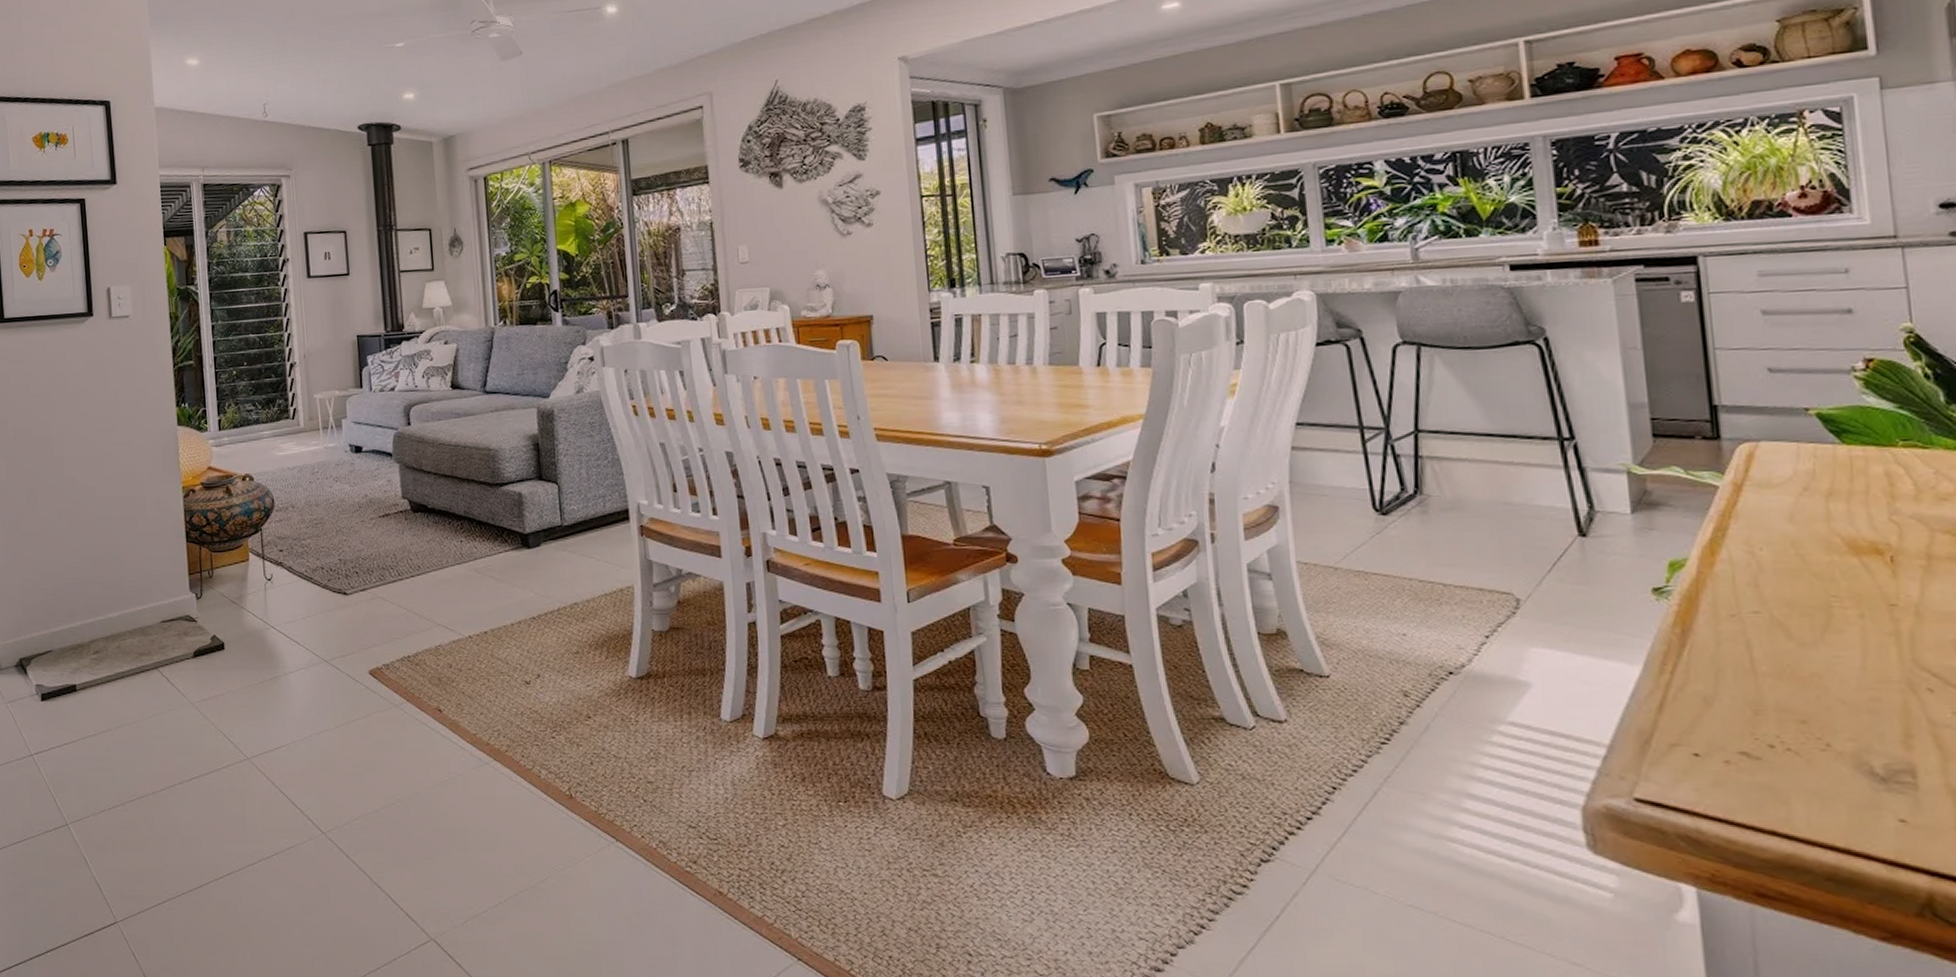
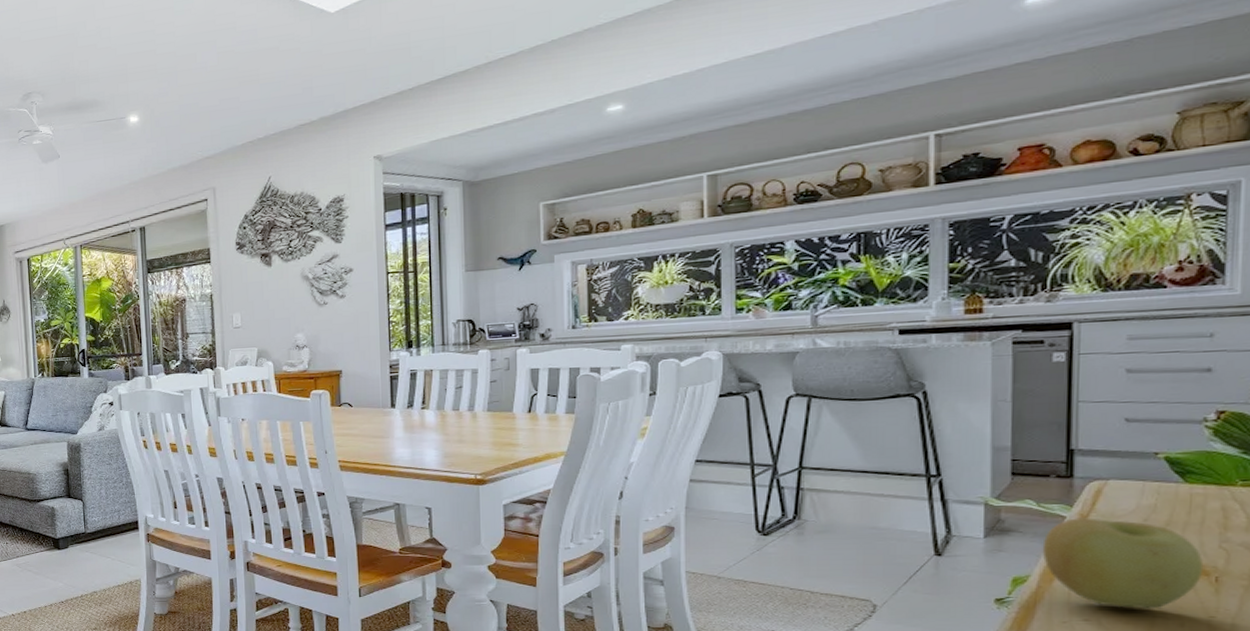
apple: none [1696,487,1877,597] -> present [1042,517,1204,609]

